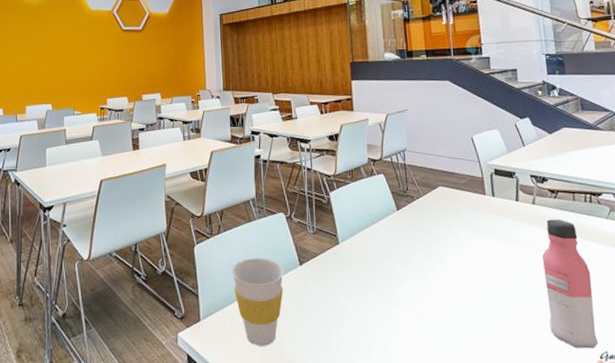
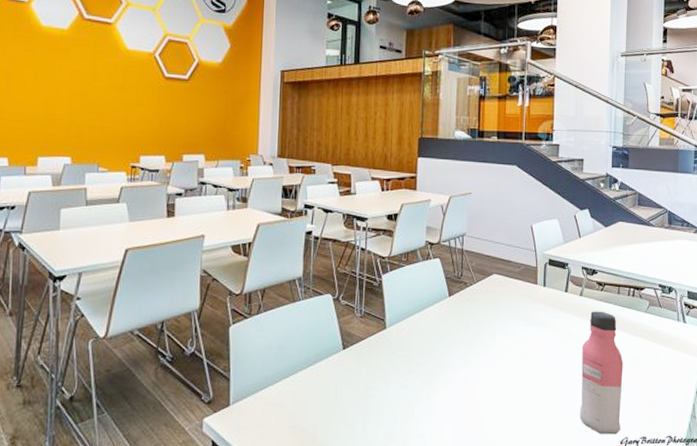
cup: present [231,258,284,346] -> none [268,341,325,432]

